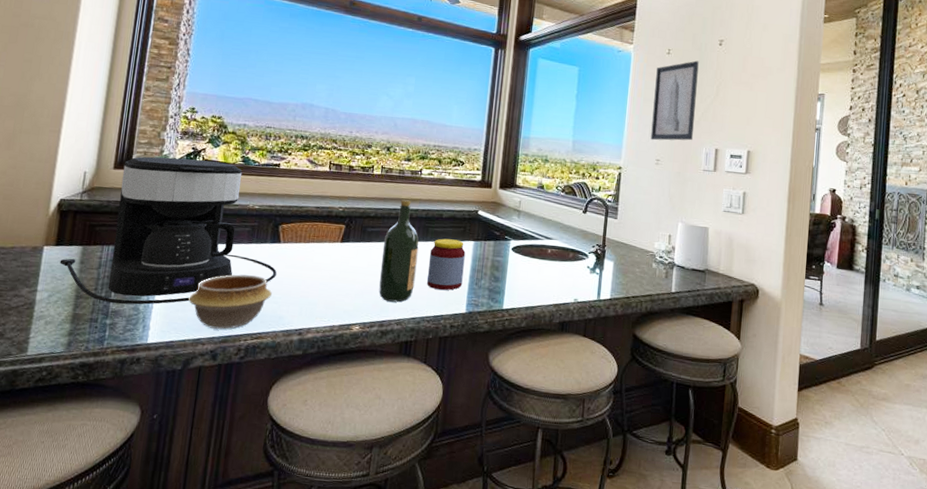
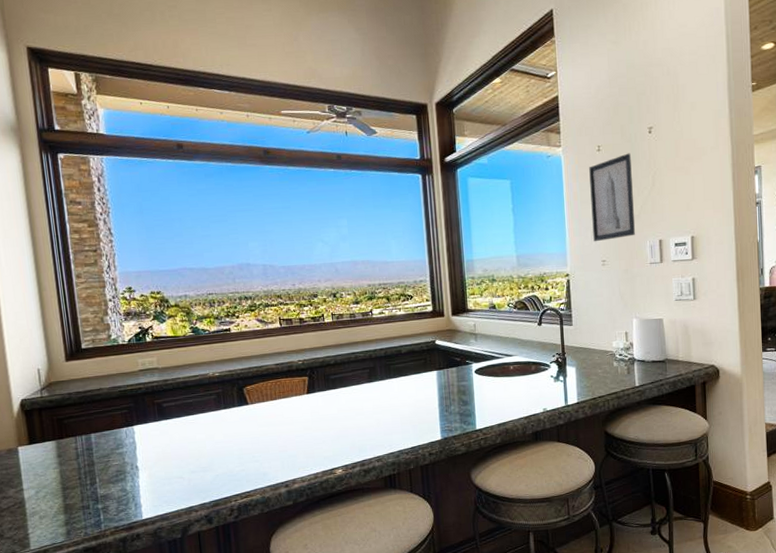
coffee maker: present [60,156,277,305] -> none [37,336,251,489]
bowl: present [188,274,272,329] -> none [172,439,251,496]
wine bottle: present [379,199,419,302] -> none [348,342,387,442]
jar: present [427,238,466,290] -> none [395,372,433,422]

